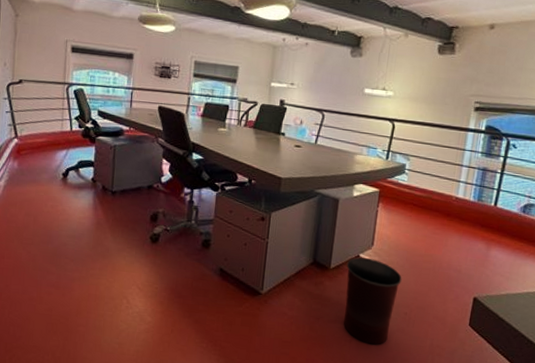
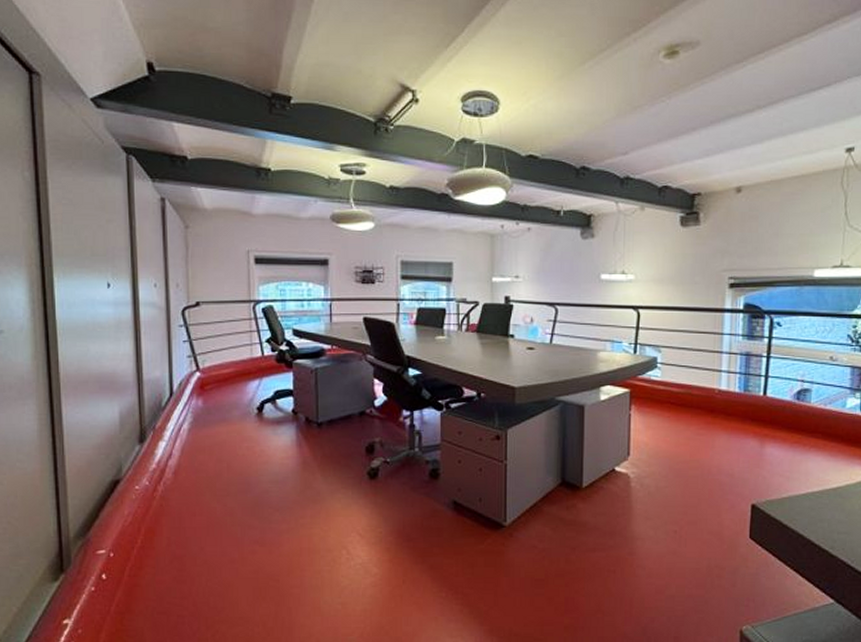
waste bin: present [343,257,402,345] -> none [601,472,667,573]

